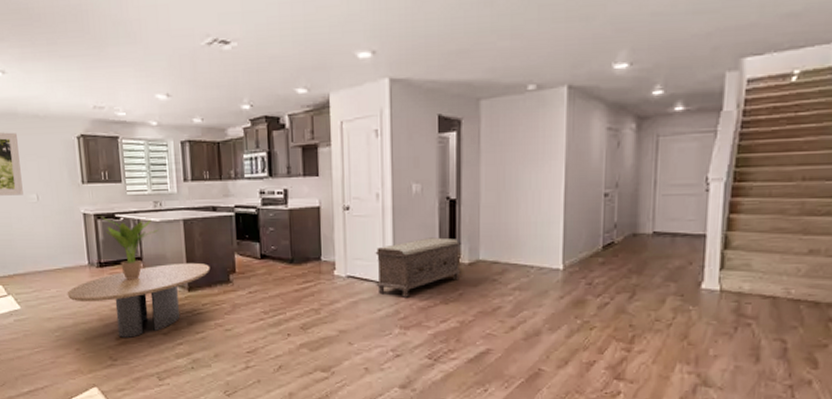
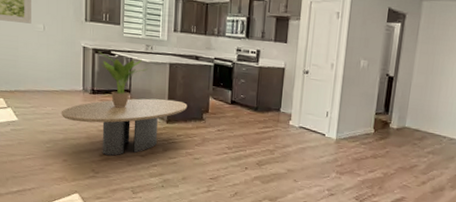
bench: present [375,237,461,297] -> none [322,104,393,150]

